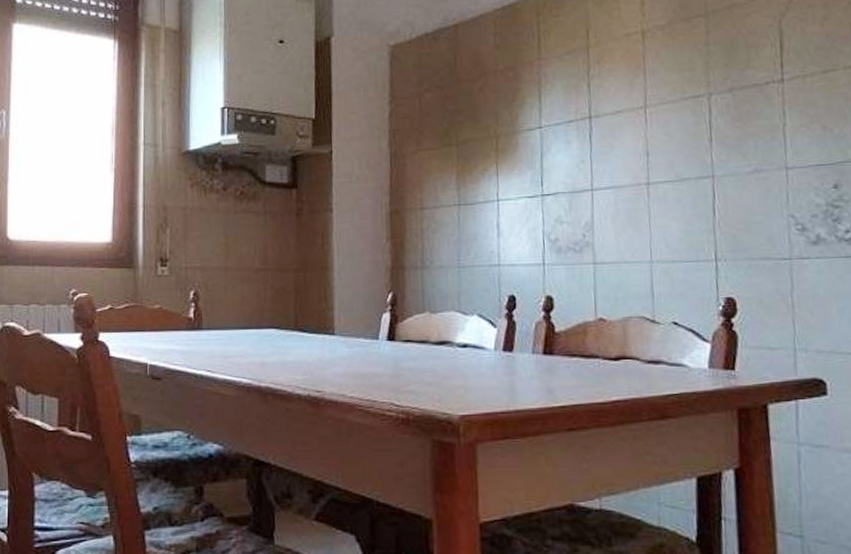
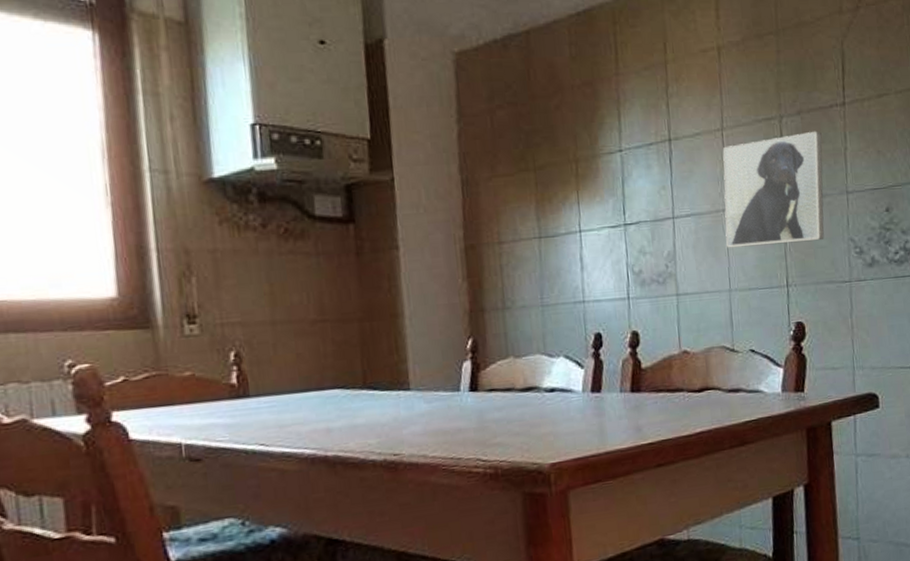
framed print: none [645,107,759,221] -> present [722,131,824,248]

